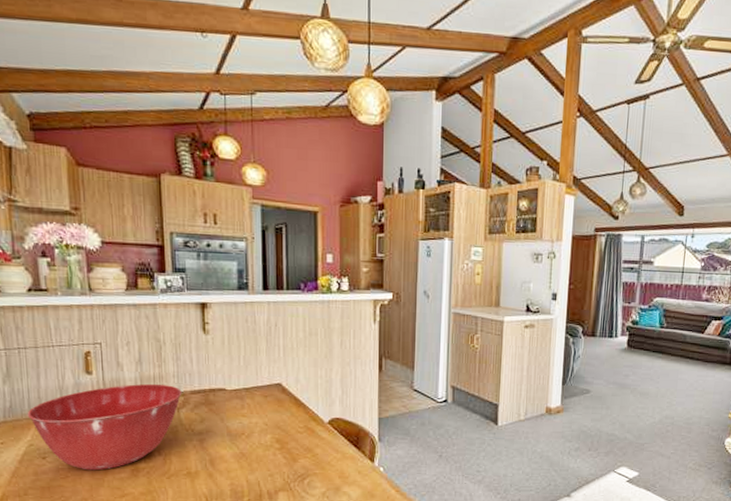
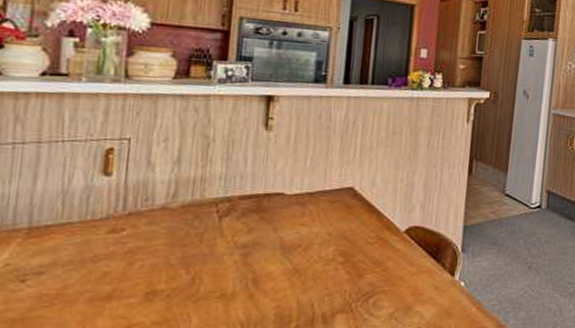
mixing bowl: present [27,383,182,471] -> none [9,187,229,296]

